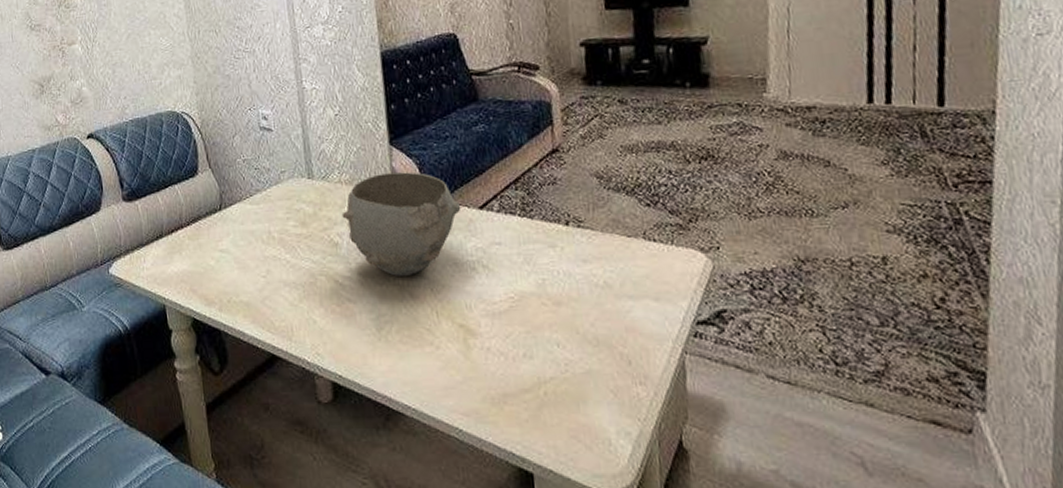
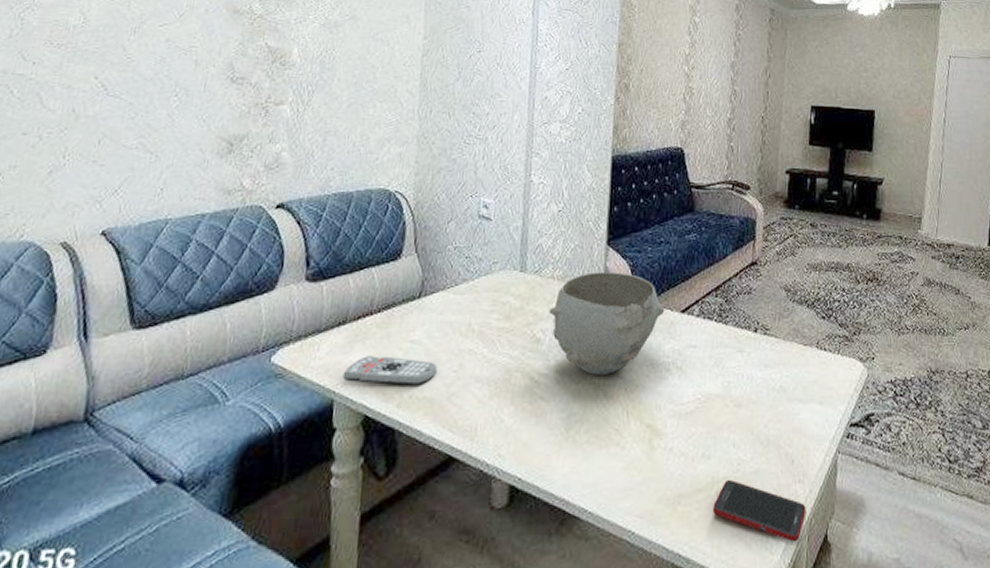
remote control: none [168,265,248,291] -> present [342,356,437,386]
cell phone: none [542,379,654,447] -> present [712,479,806,542]

